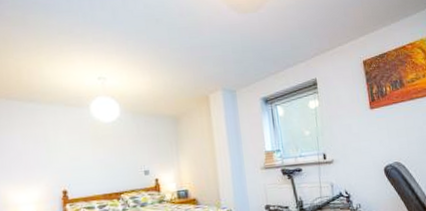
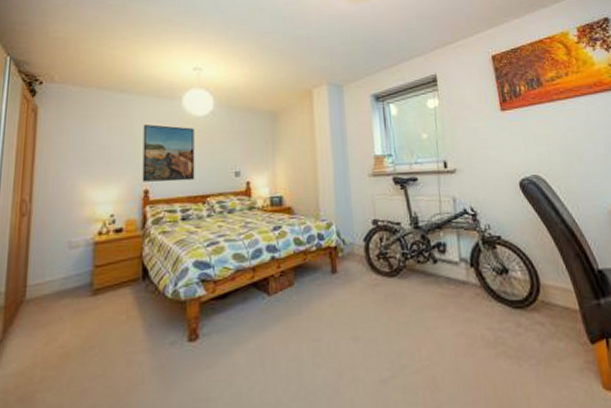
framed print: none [55,131,109,184] -> present [142,124,195,182]

